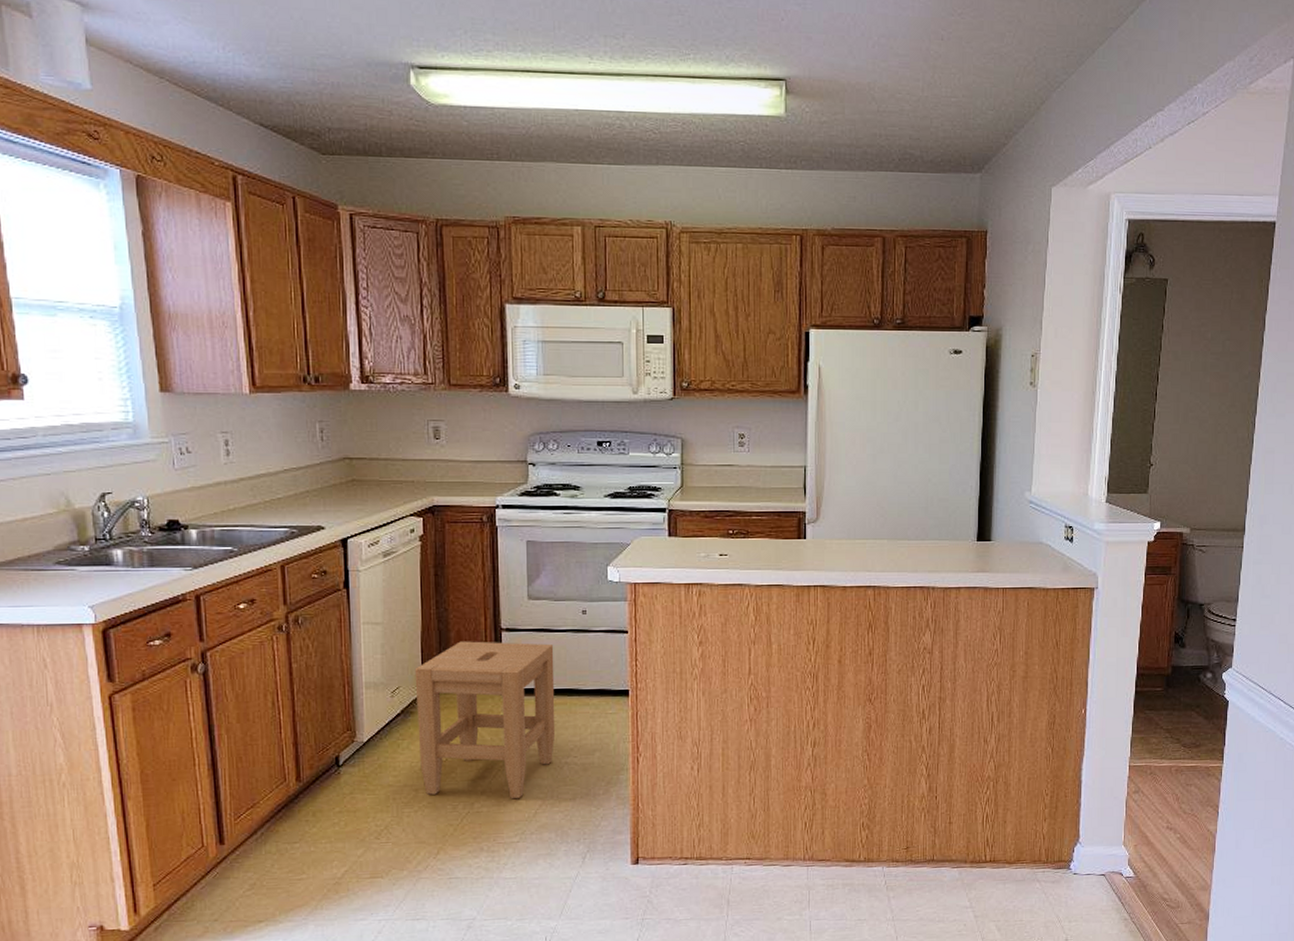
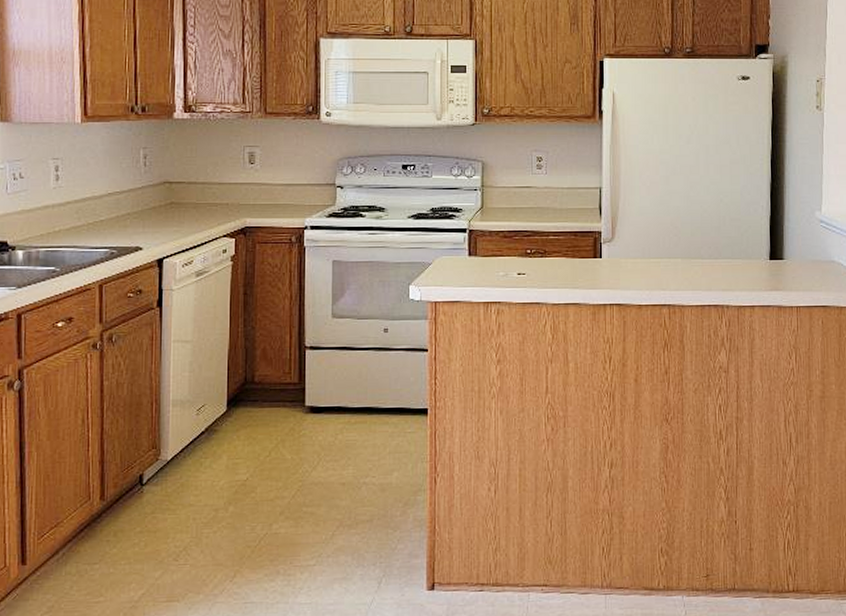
stool: present [414,641,556,799] -> none [220,359,356,520]

